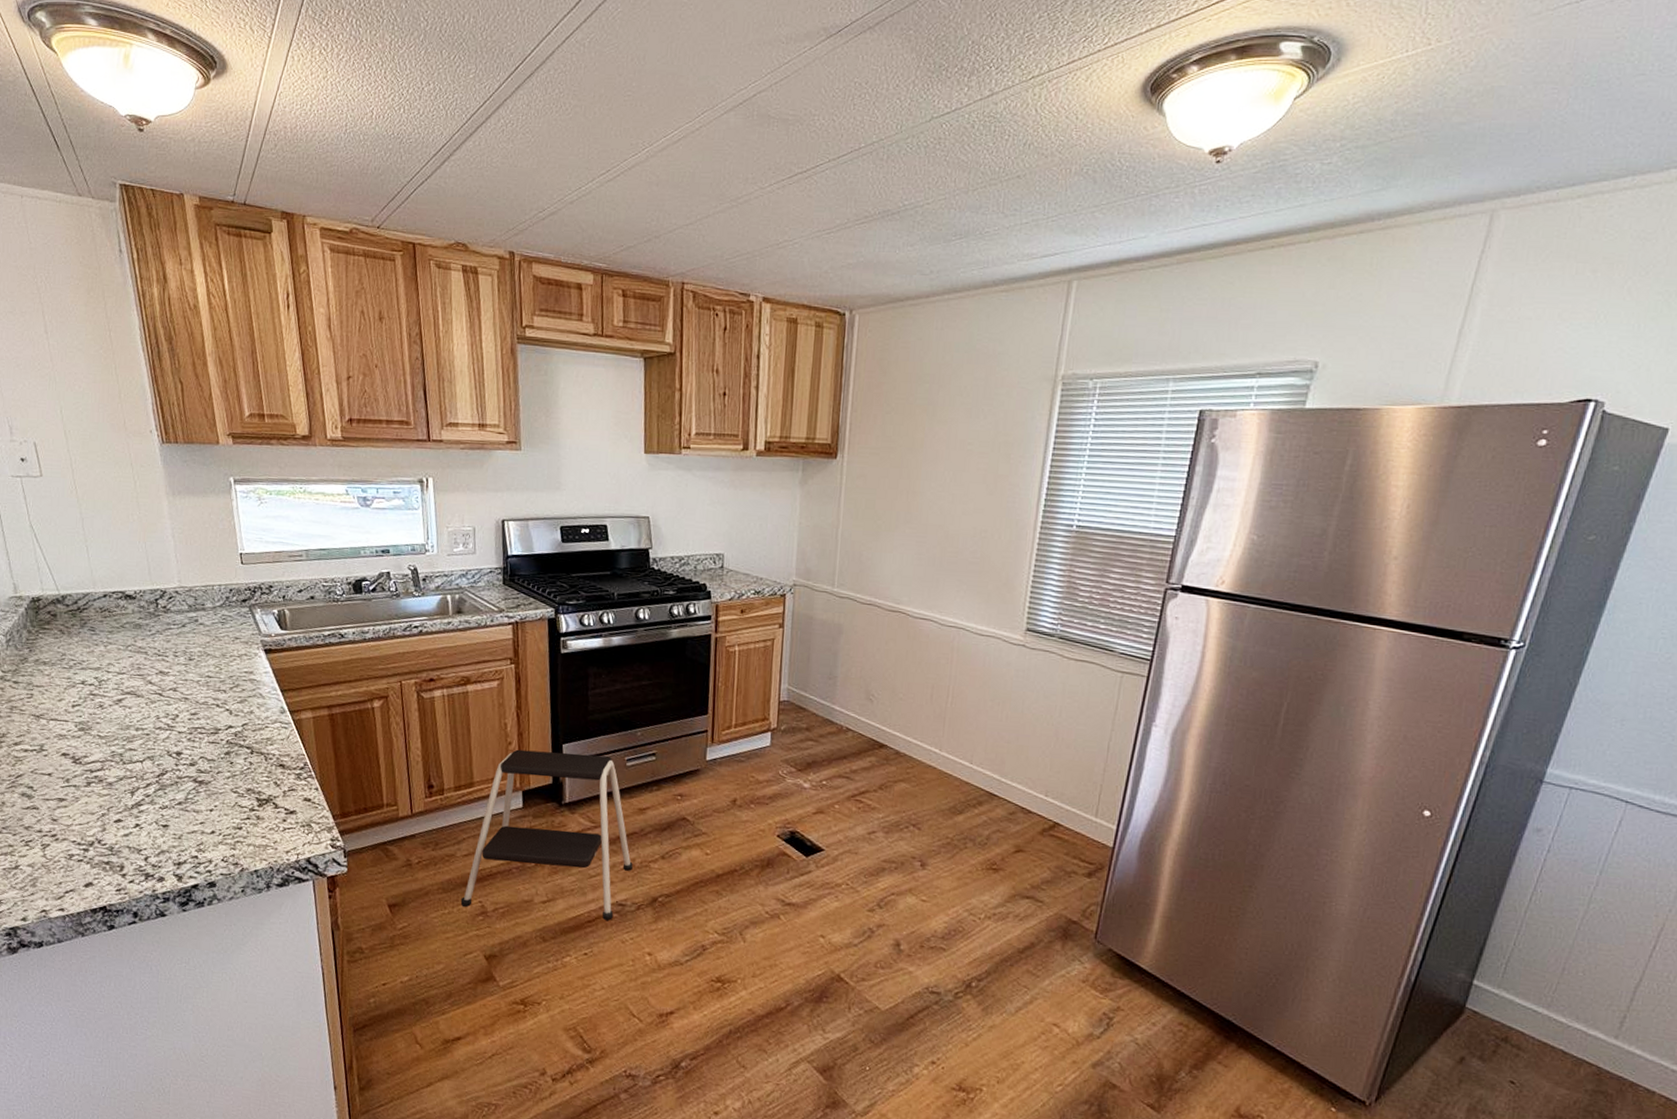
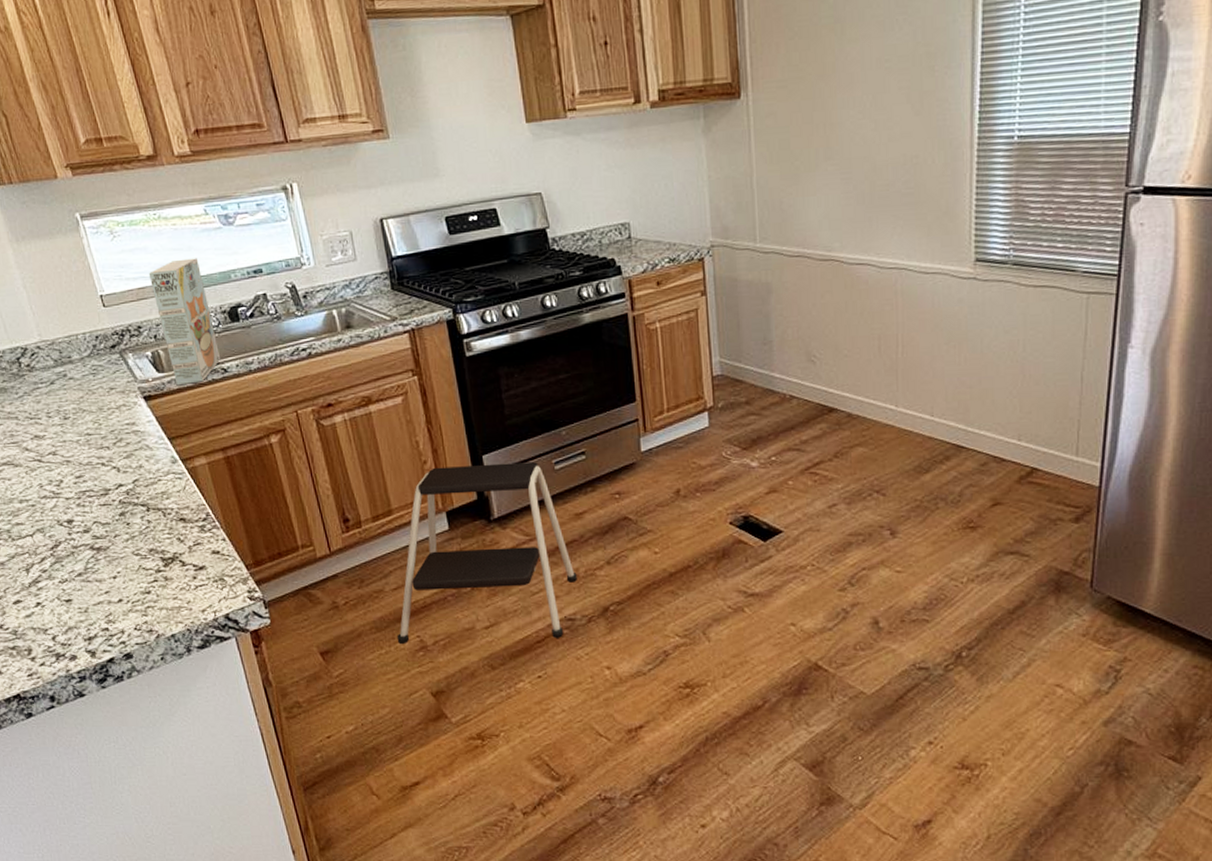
cereal box: none [287,531,340,644] -> present [148,258,221,386]

